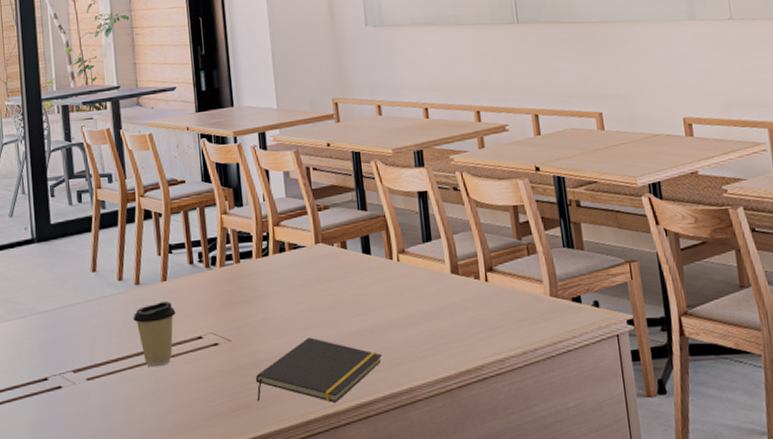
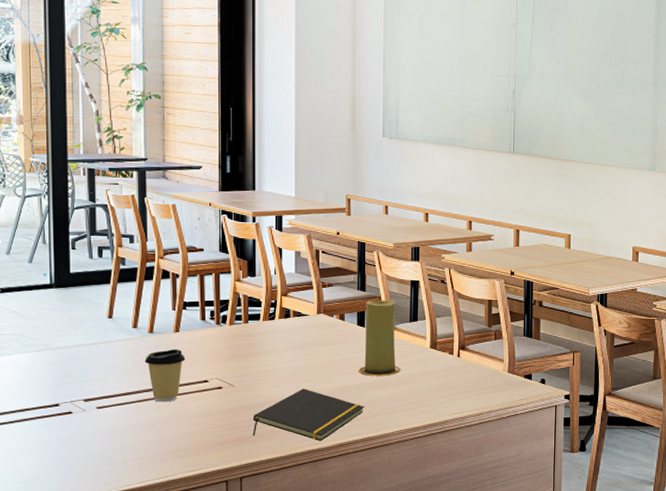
candle: none [369,218,420,315] -> present [359,300,401,376]

